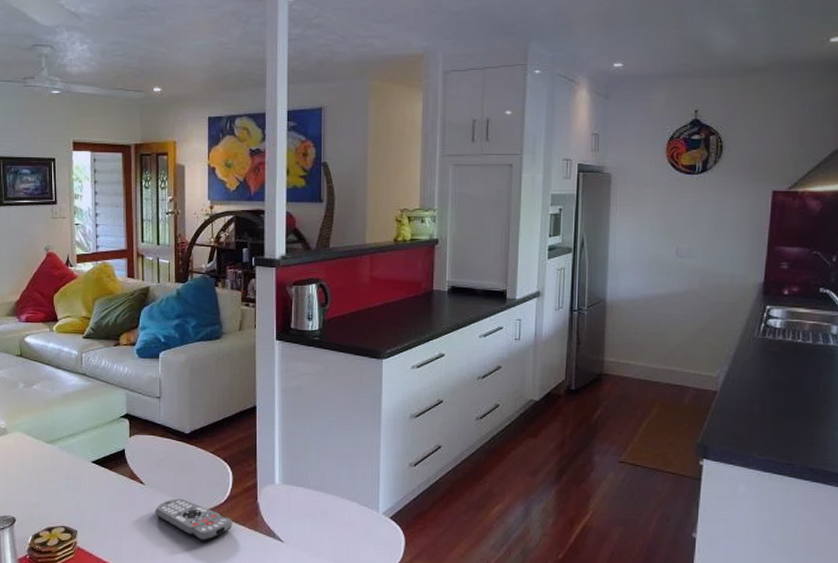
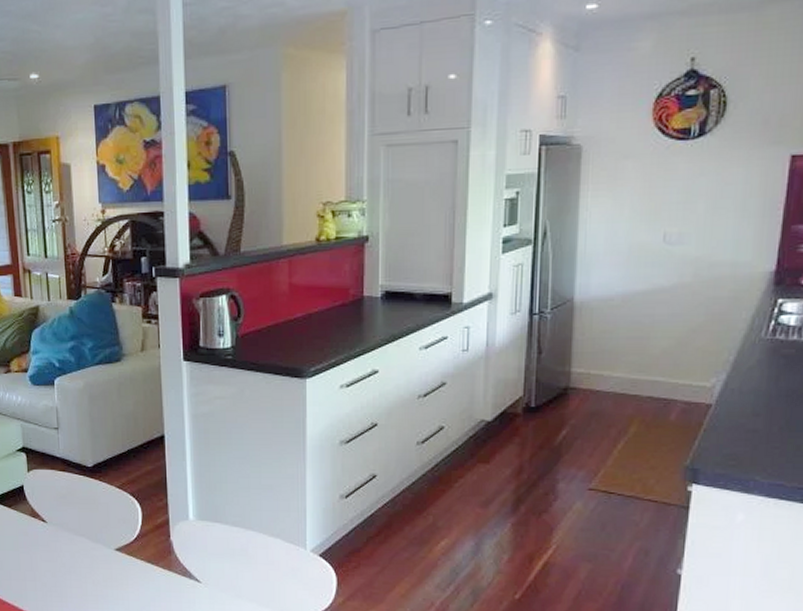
remote control: present [155,498,233,542] -> none [60,537,145,583]

